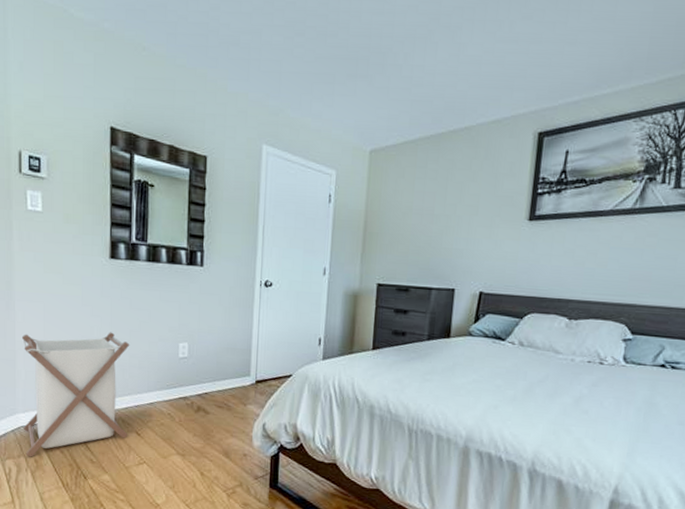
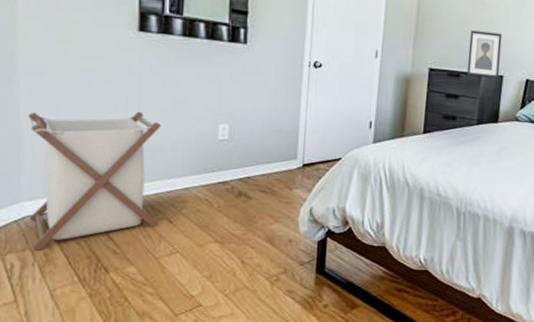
picture frame: none [416,243,453,292] -> present [466,30,503,79]

